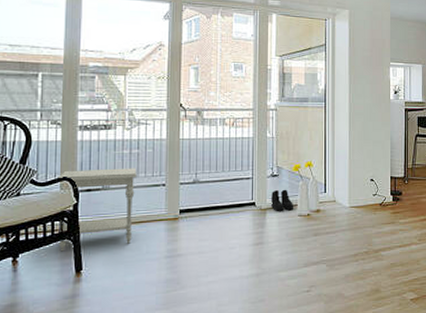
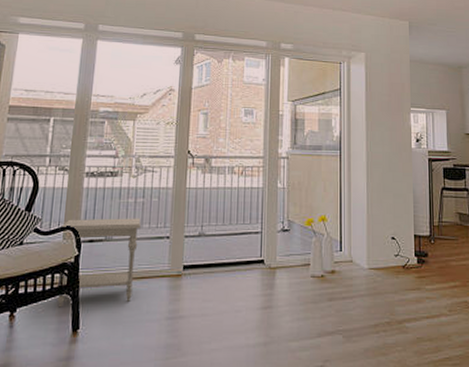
boots: present [271,189,294,211] -> none [282,246,307,271]

